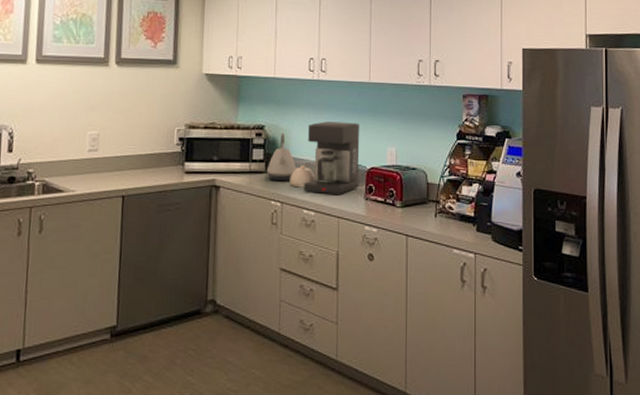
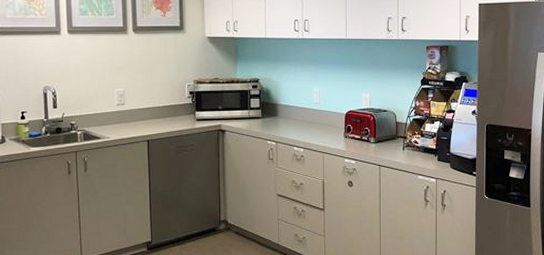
kettle: present [266,133,297,182] -> none [262,85,287,125]
sugar bowl: present [290,165,316,188] -> none [282,111,304,129]
coffee maker: present [304,121,360,195] -> none [294,74,339,135]

